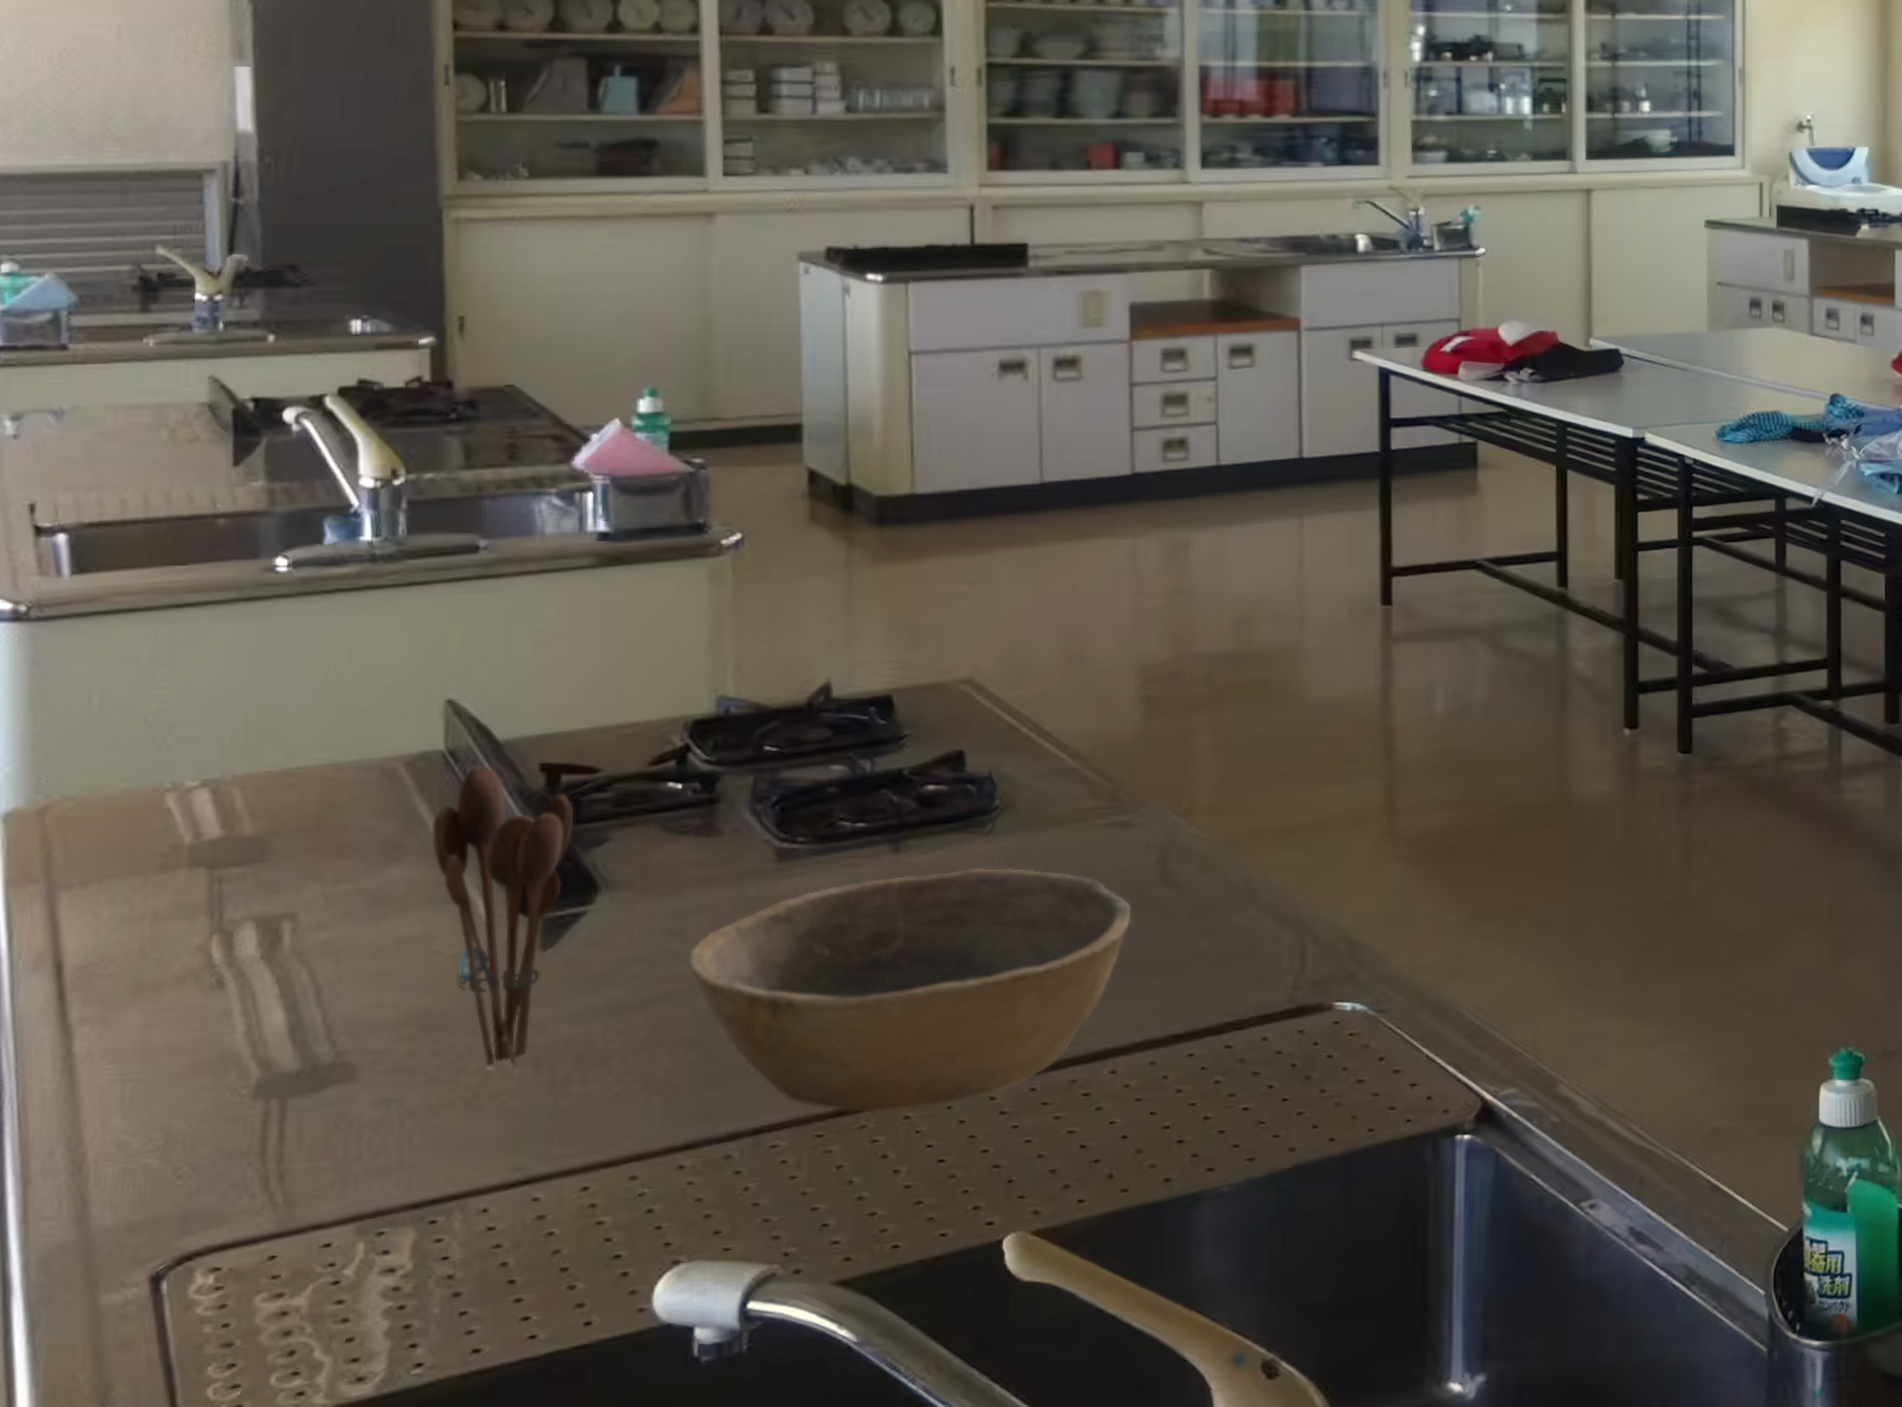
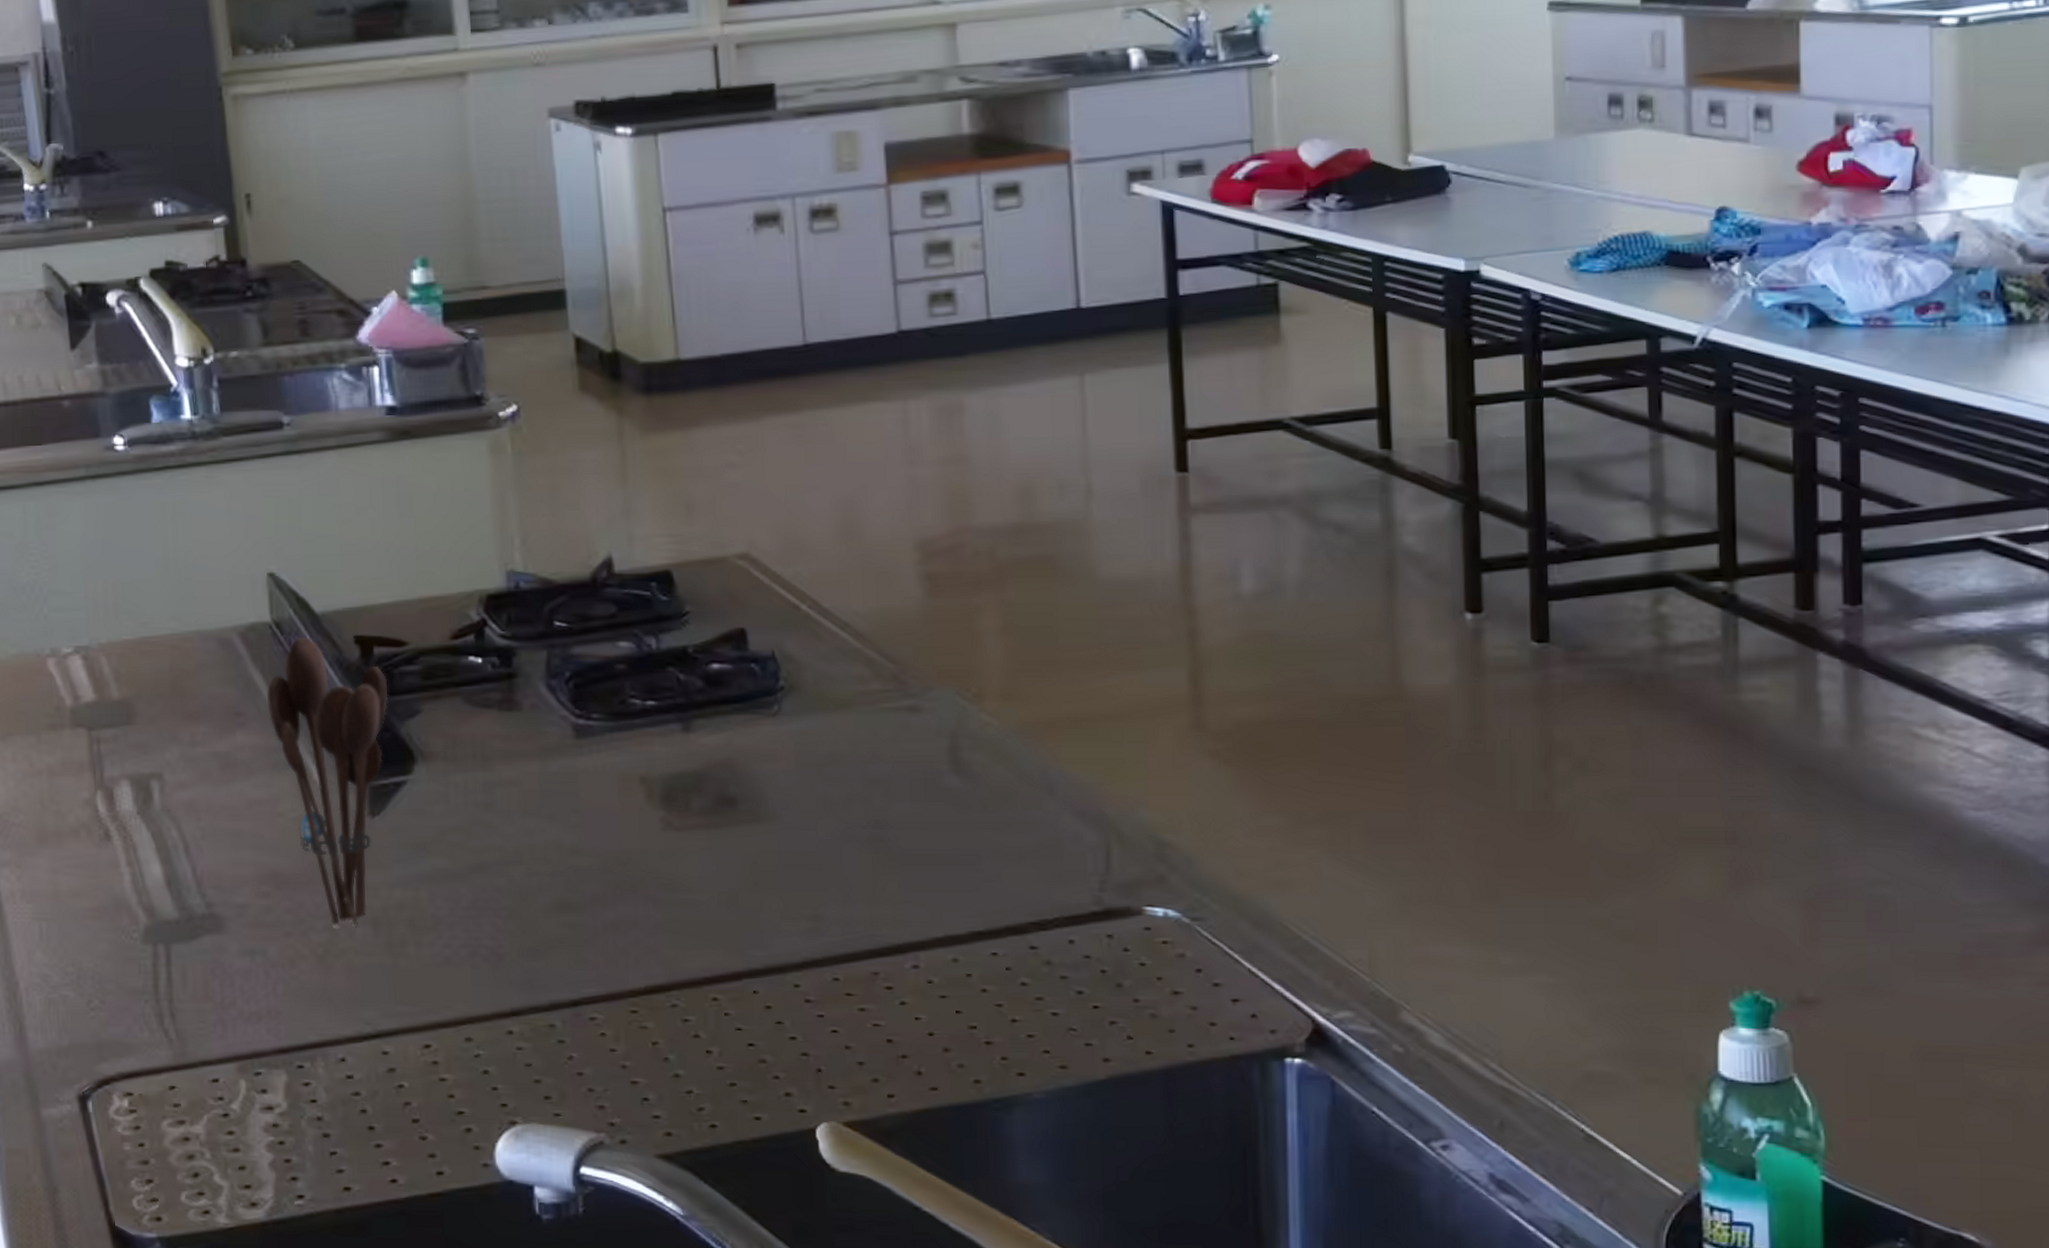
bowl: present [687,868,1131,1113] -> none [500,751,925,992]

